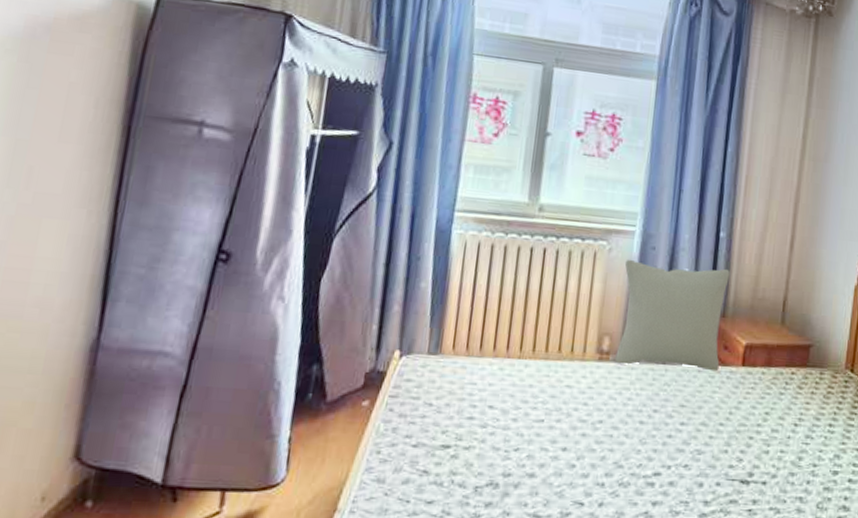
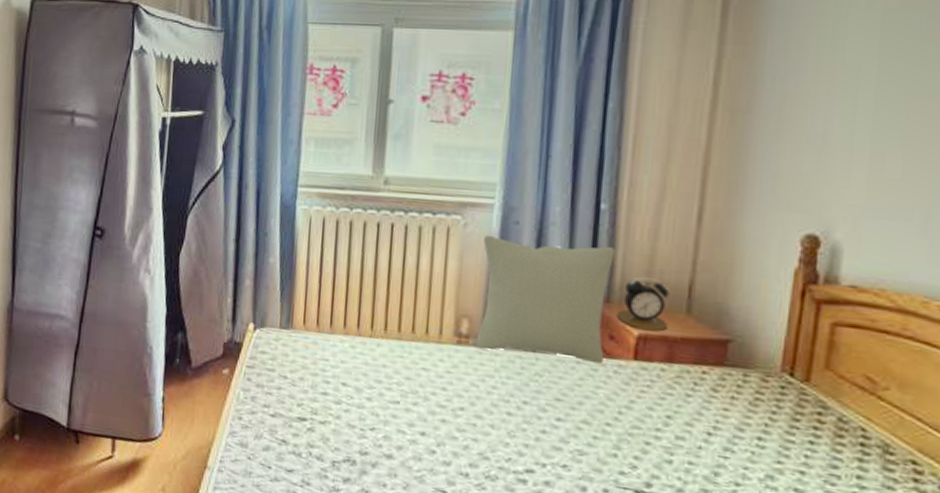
alarm clock: none [730,294,769,341] -> present [616,277,670,332]

